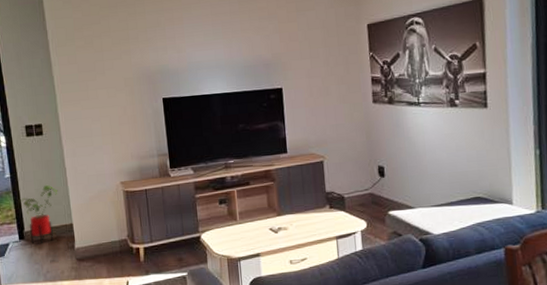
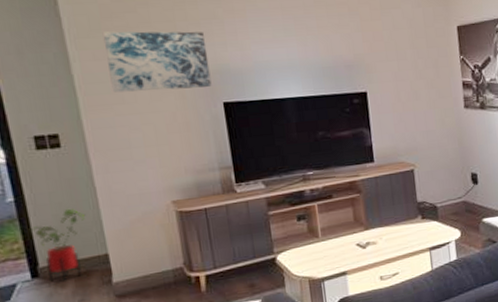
wall art: none [75,38,154,90] -> present [102,31,212,93]

